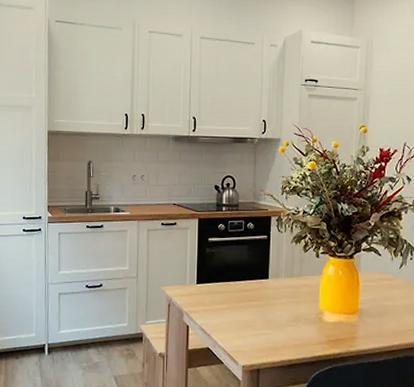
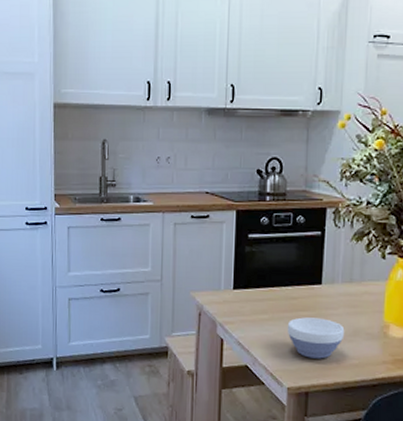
bowl: none [241,306,288,341] -> present [287,317,345,359]

